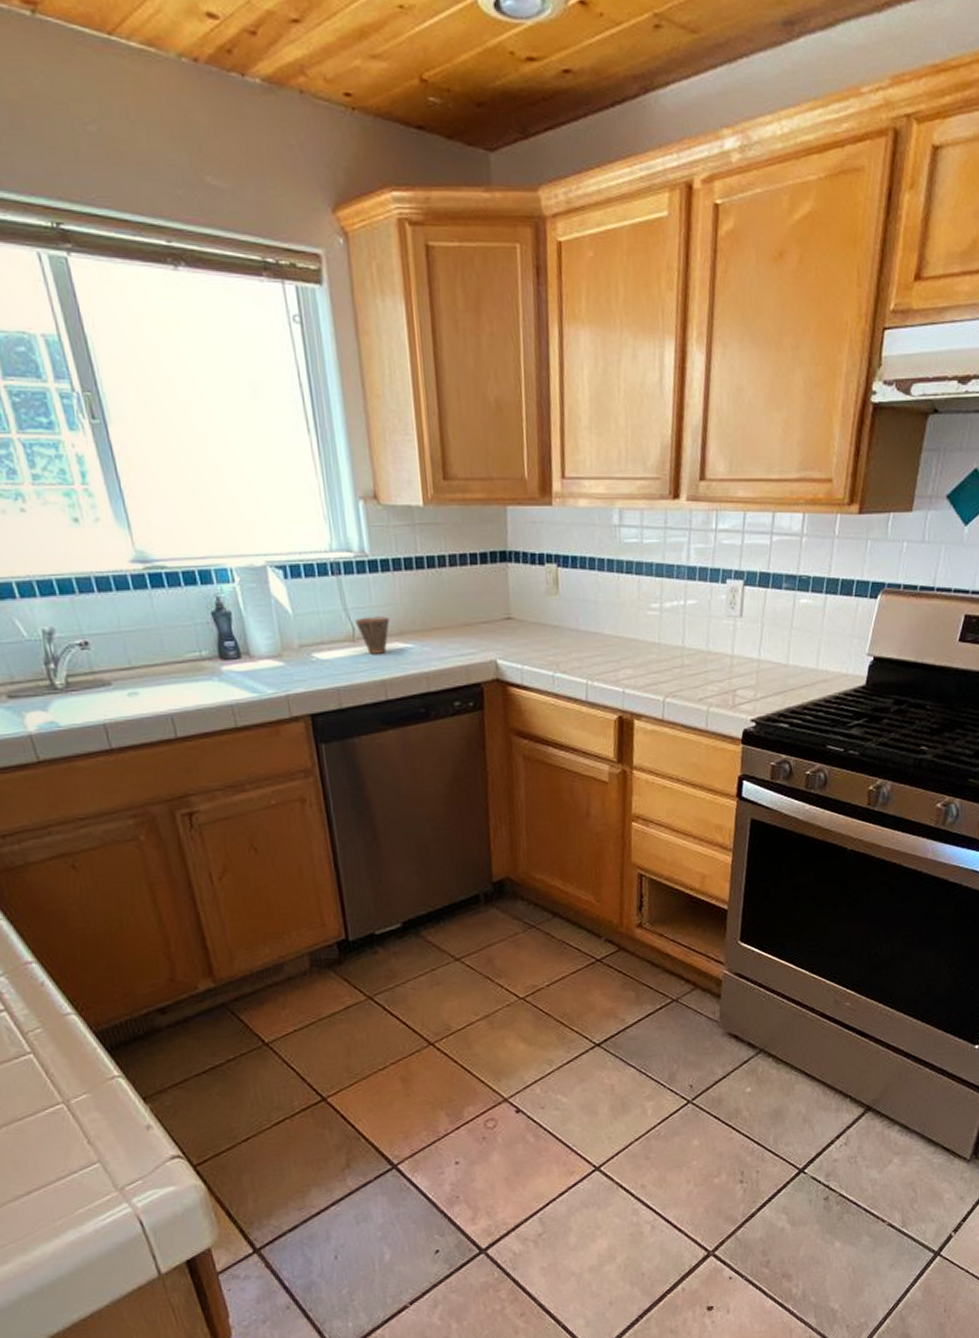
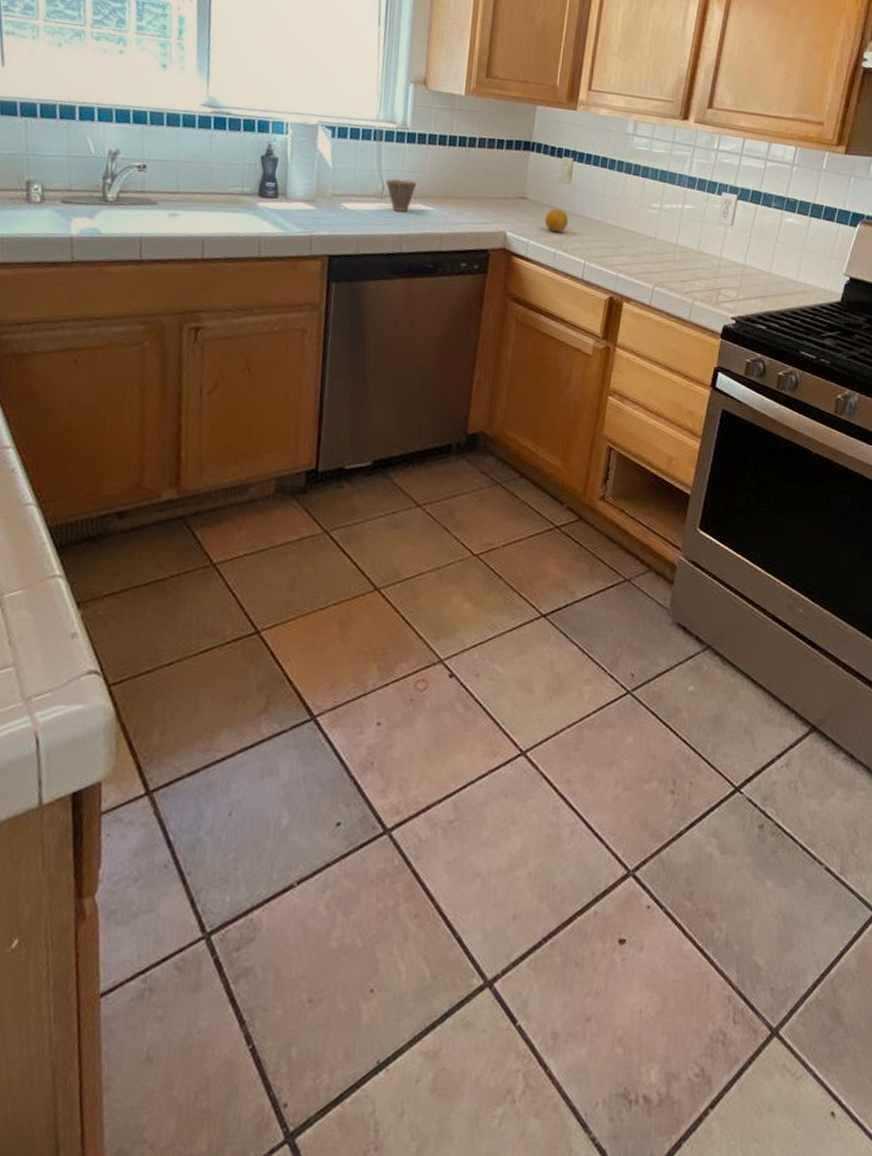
fruit: none [536,625,563,652] -> present [544,208,569,232]

